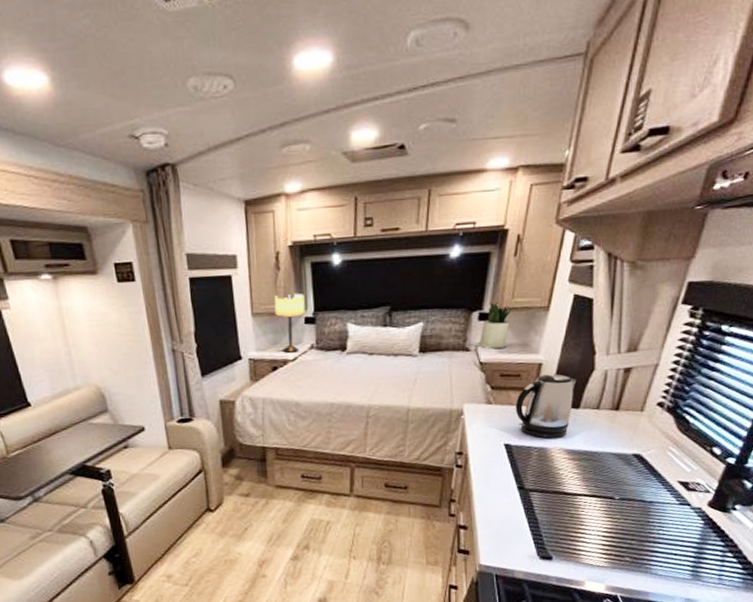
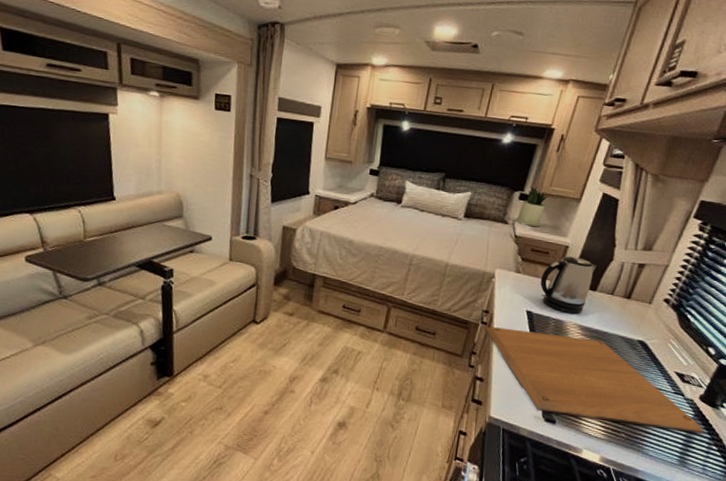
table lamp: present [274,293,305,353] -> none [345,145,373,197]
chopping board: none [462,462,717,550] -> present [485,326,705,434]

